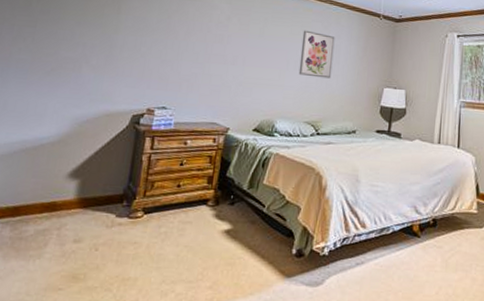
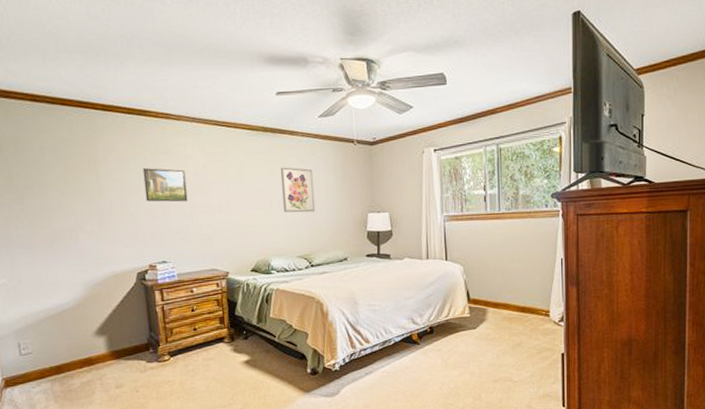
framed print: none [161,10,208,50] -> present [142,167,188,202]

